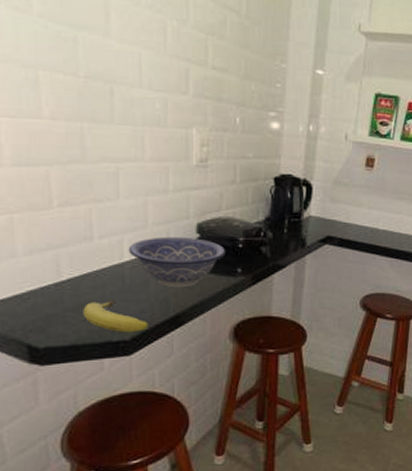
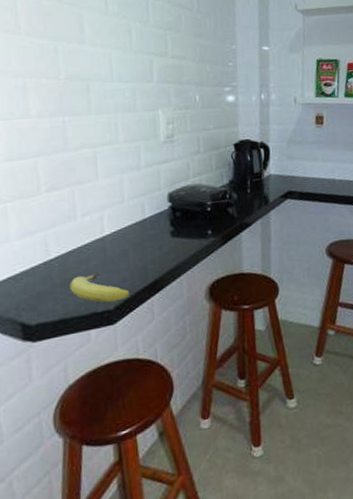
decorative bowl: present [128,236,225,288] -> none [108,206,196,255]

